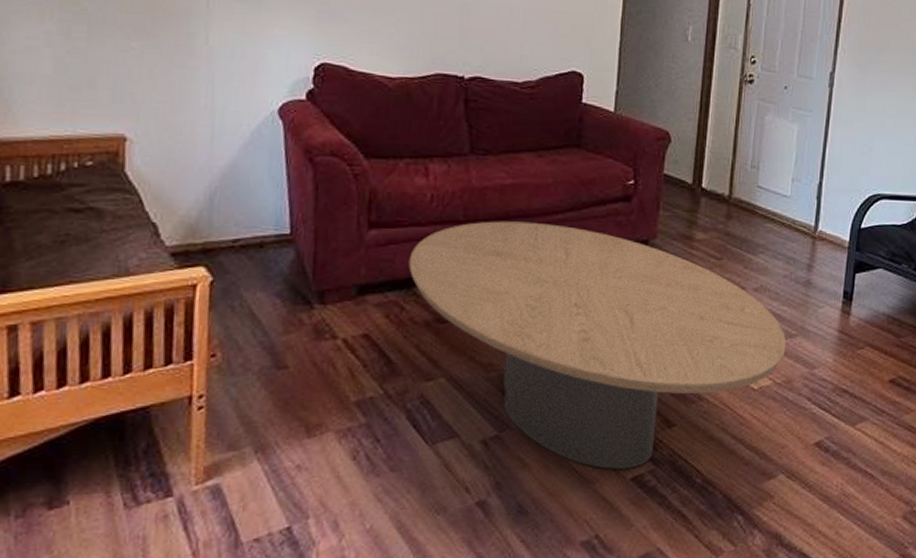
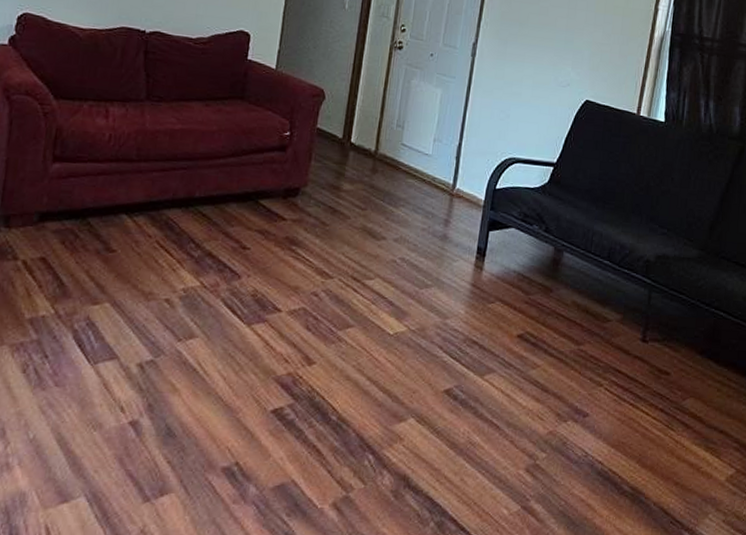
coffee table: present [409,221,787,469] -> none [85,162,422,401]

